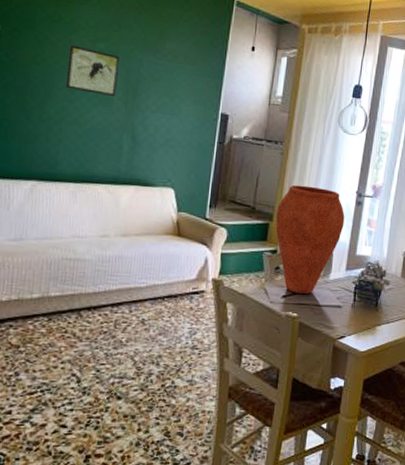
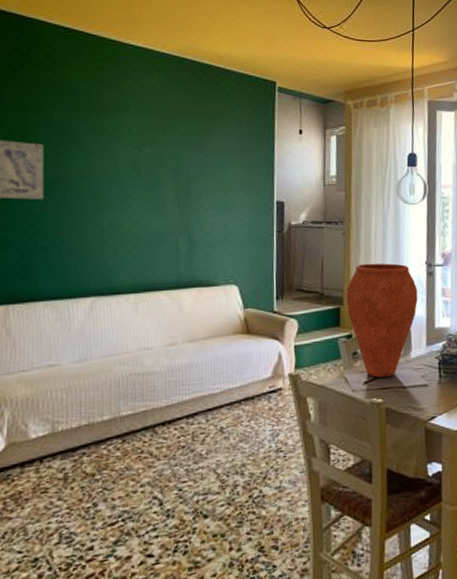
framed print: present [65,45,120,96] -> none [115,154,167,199]

